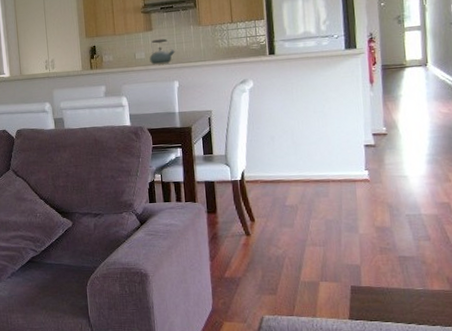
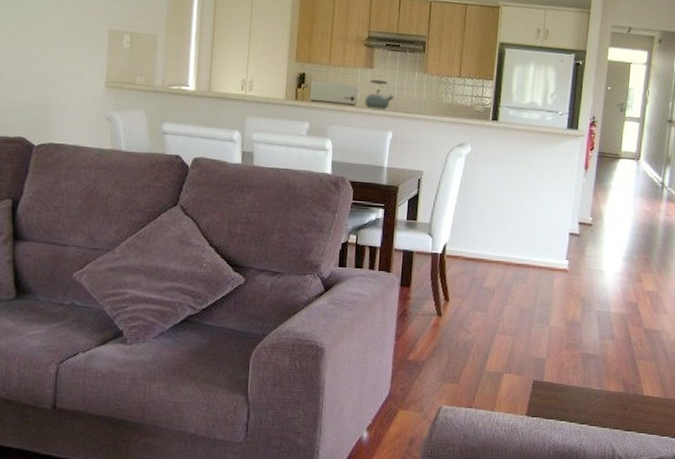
toaster: none [101,47,145,69] -> present [310,80,360,106]

